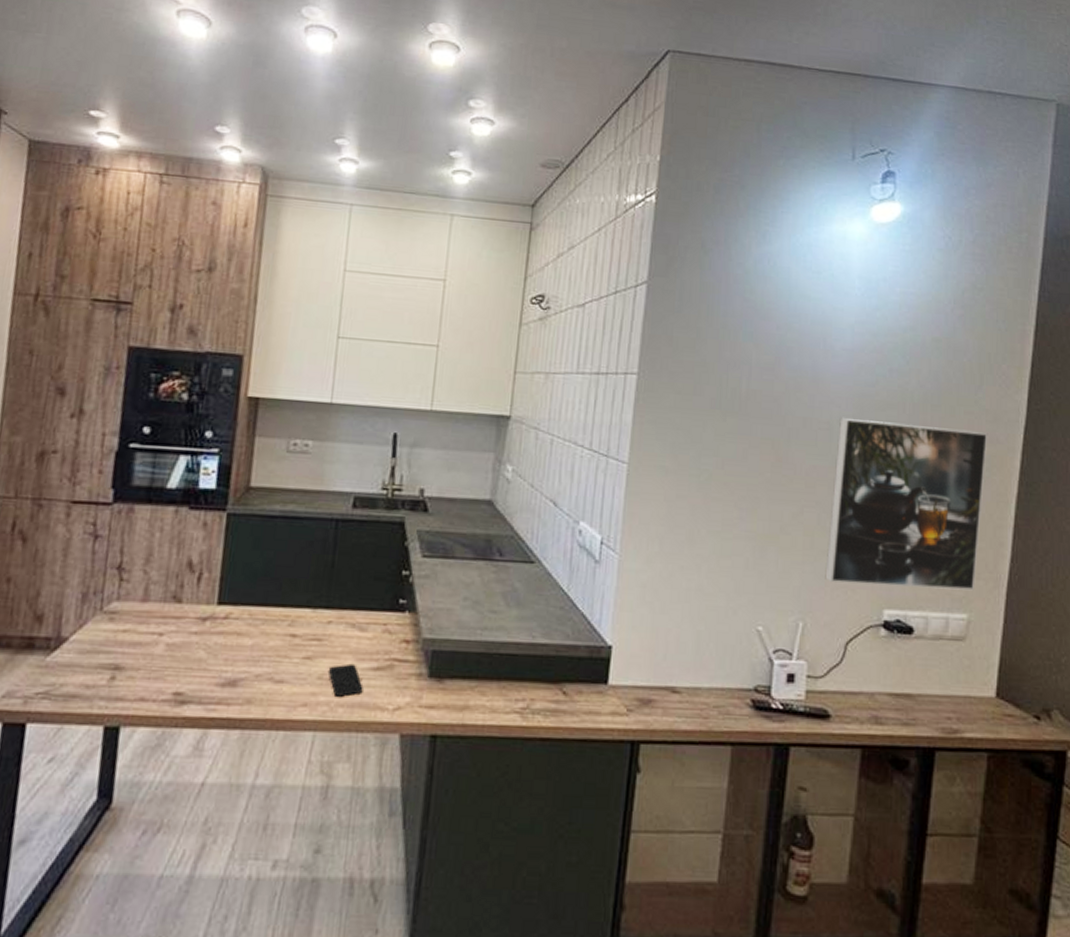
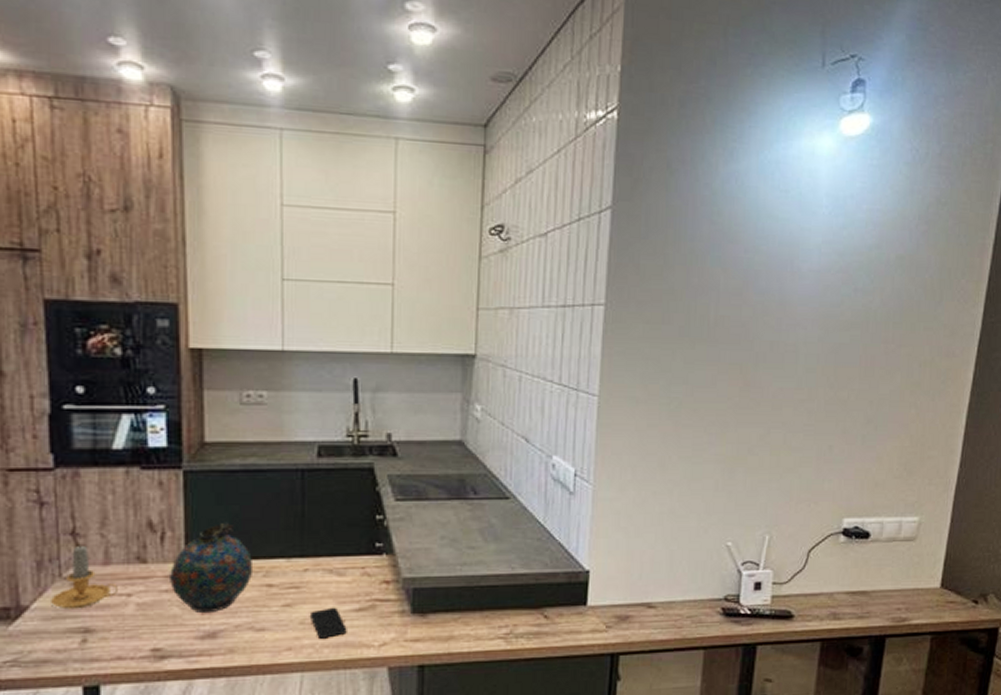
candle: none [87,580,152,645] -> present [49,545,118,610]
snuff bottle: none [200,566,281,660] -> present [170,522,254,614]
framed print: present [825,418,988,591] -> none [790,340,945,498]

